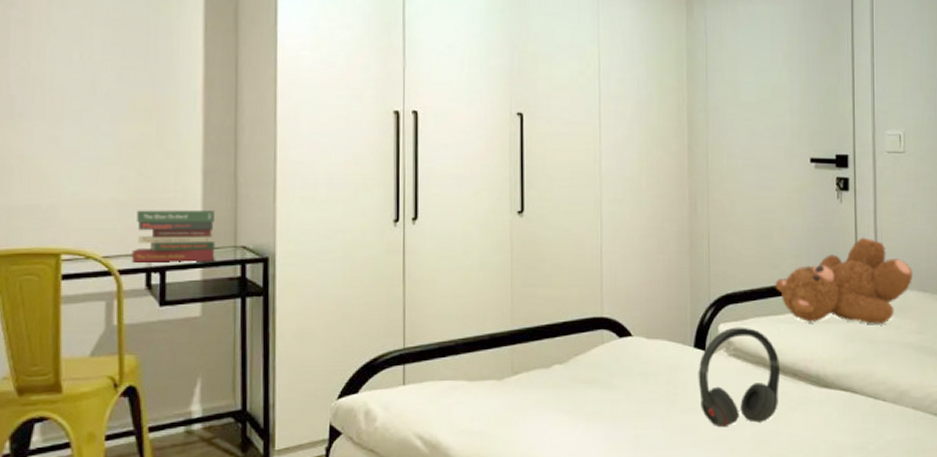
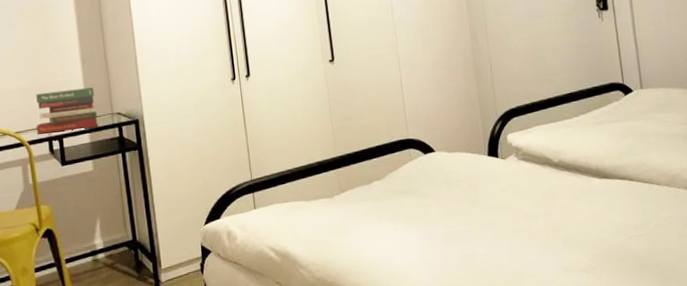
headphones: present [698,327,781,428] -> none [493,134,566,220]
teddy bear: present [775,237,914,324] -> none [551,48,674,125]

